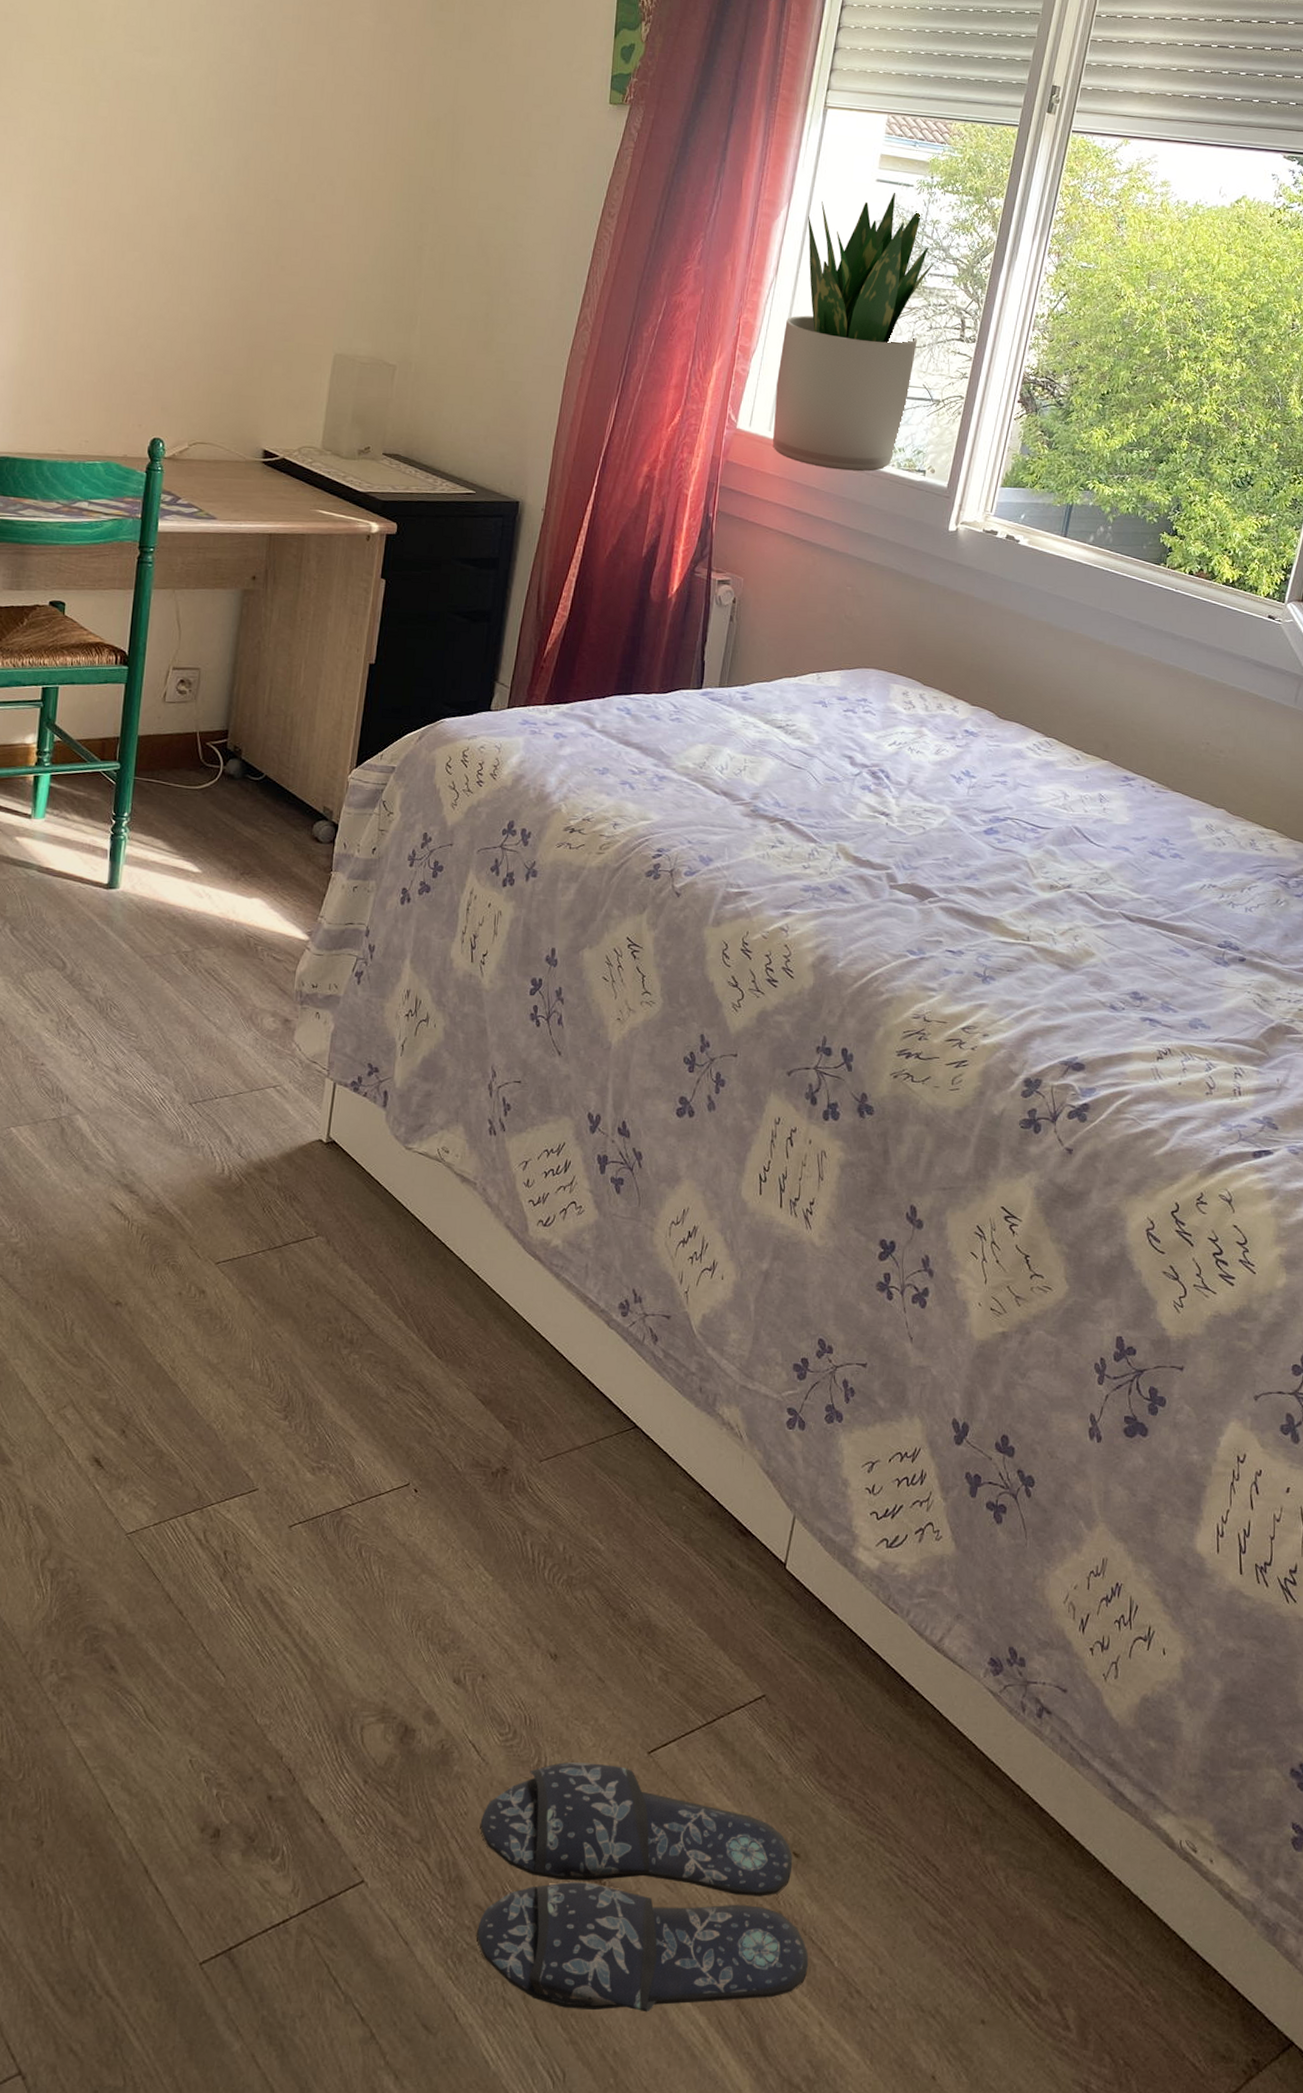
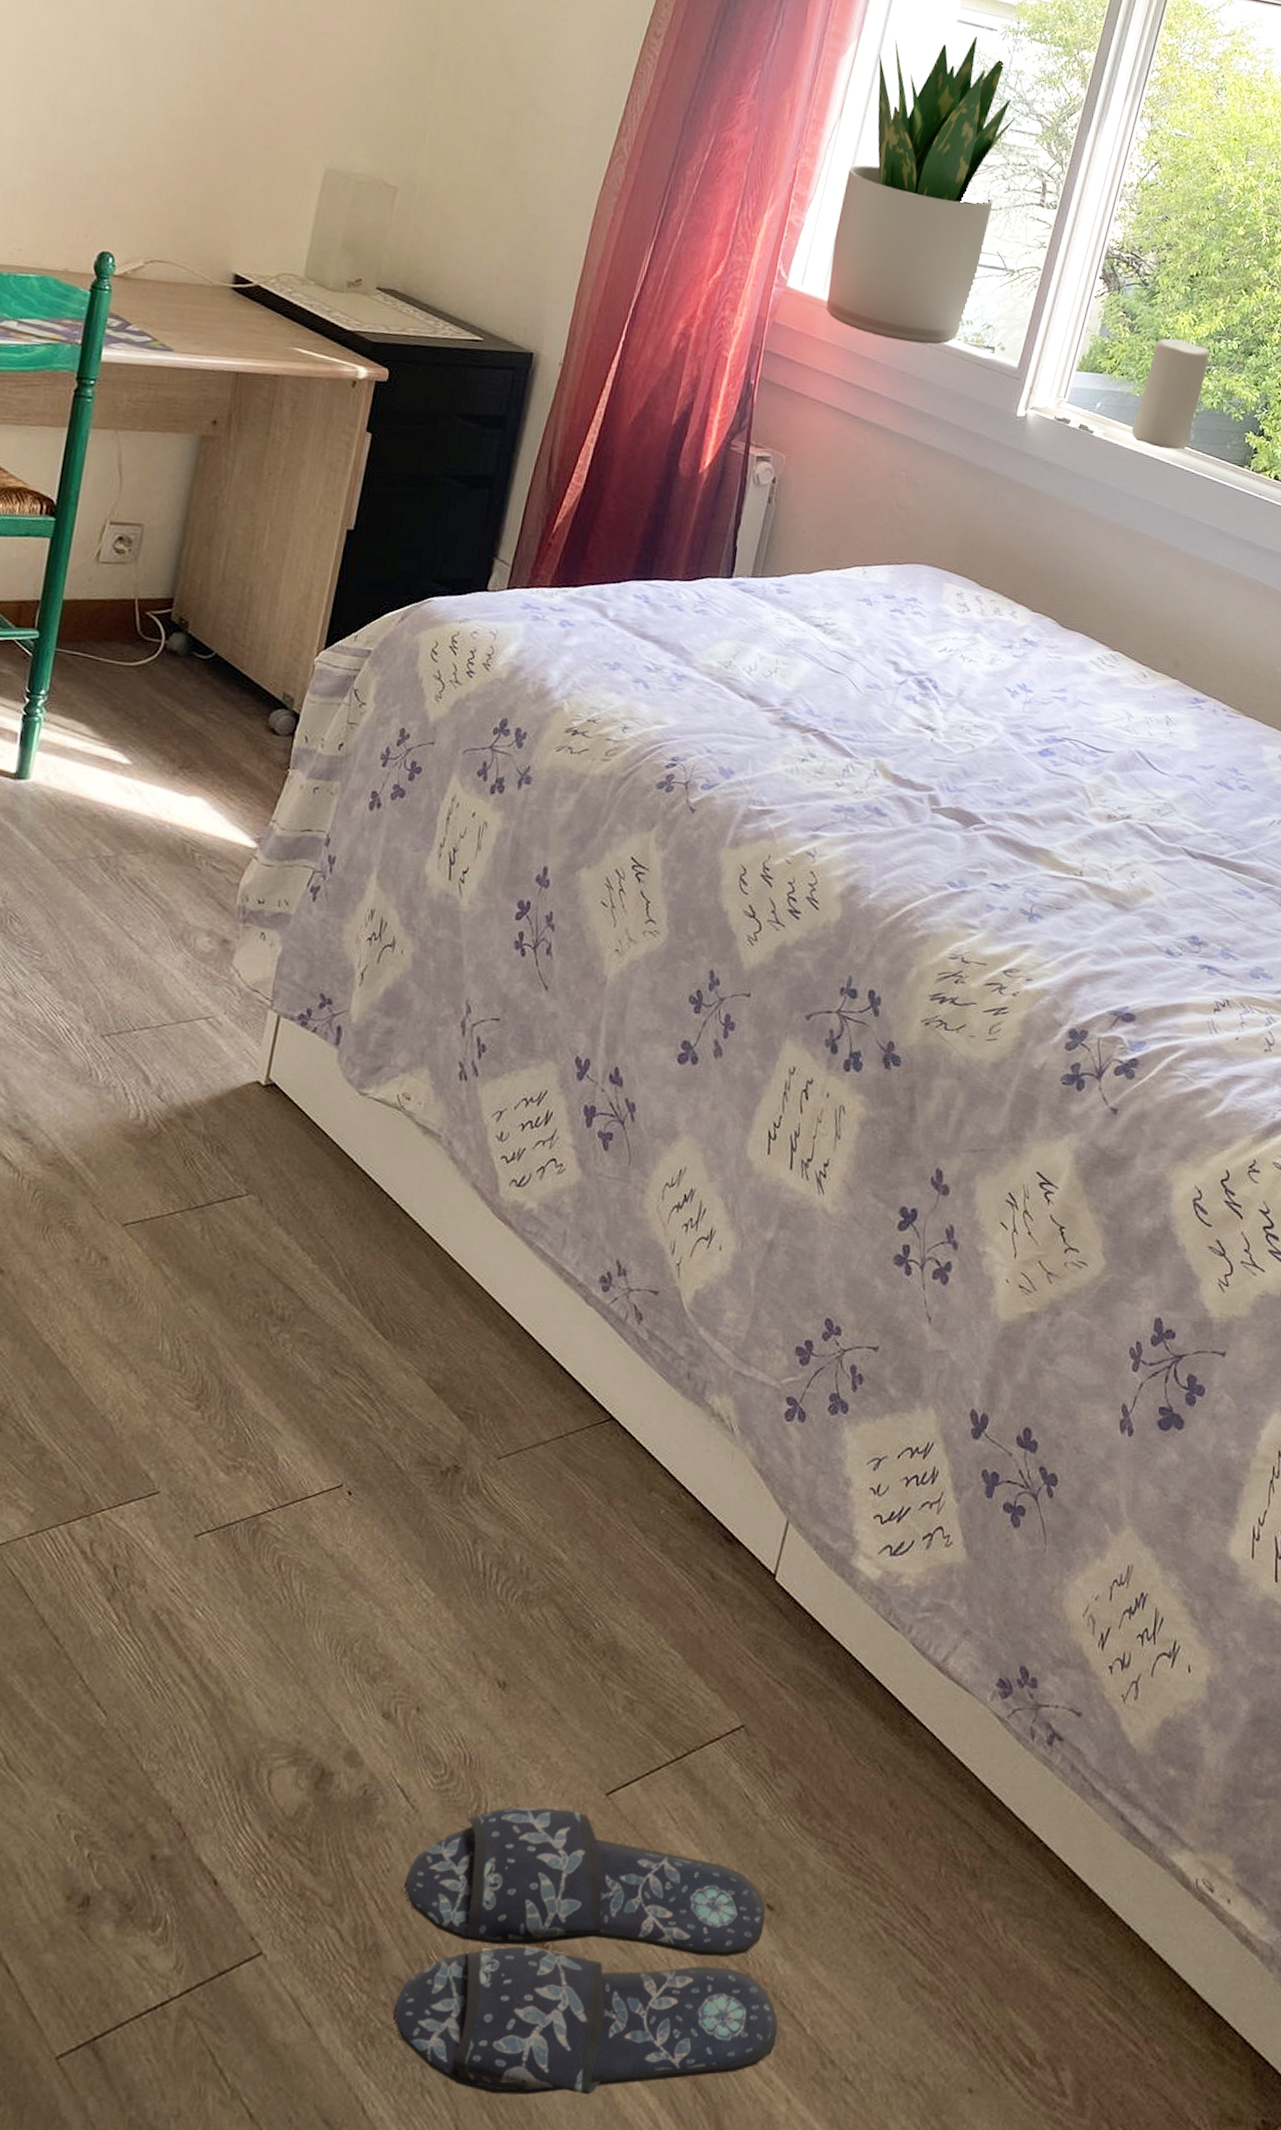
candle: none [1054,452,1123,553] -> present [1131,338,1210,450]

